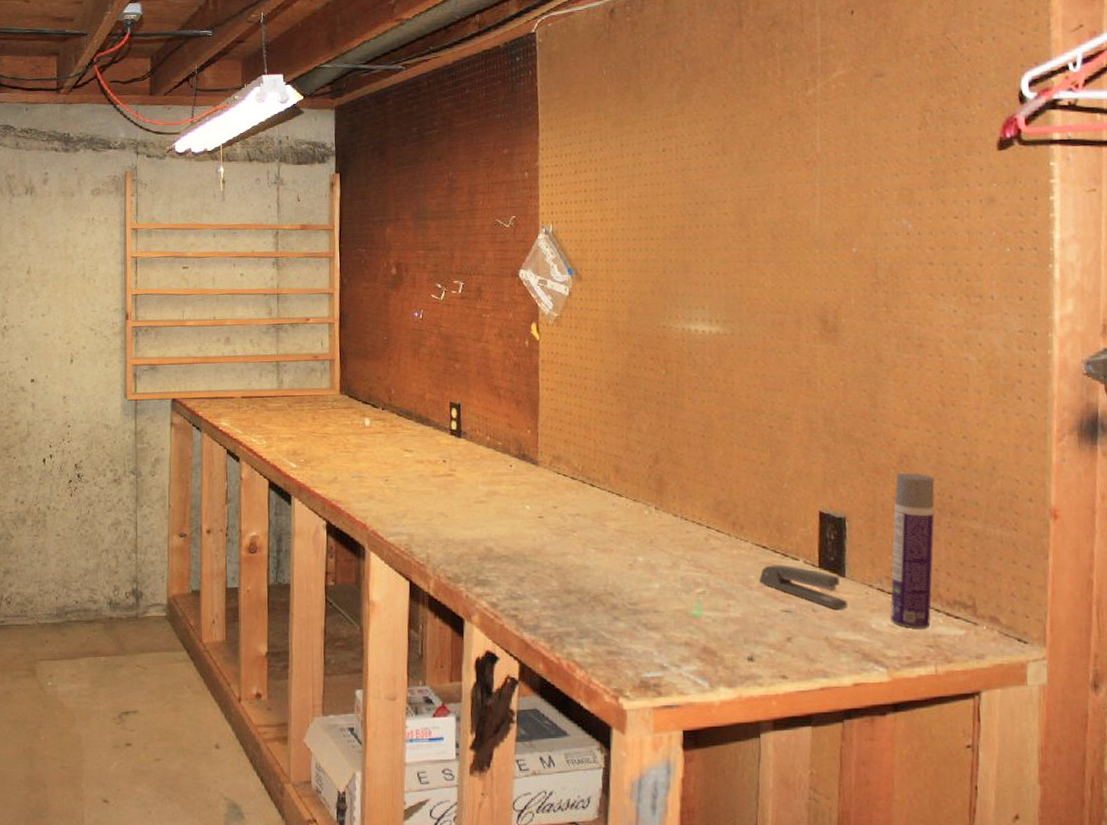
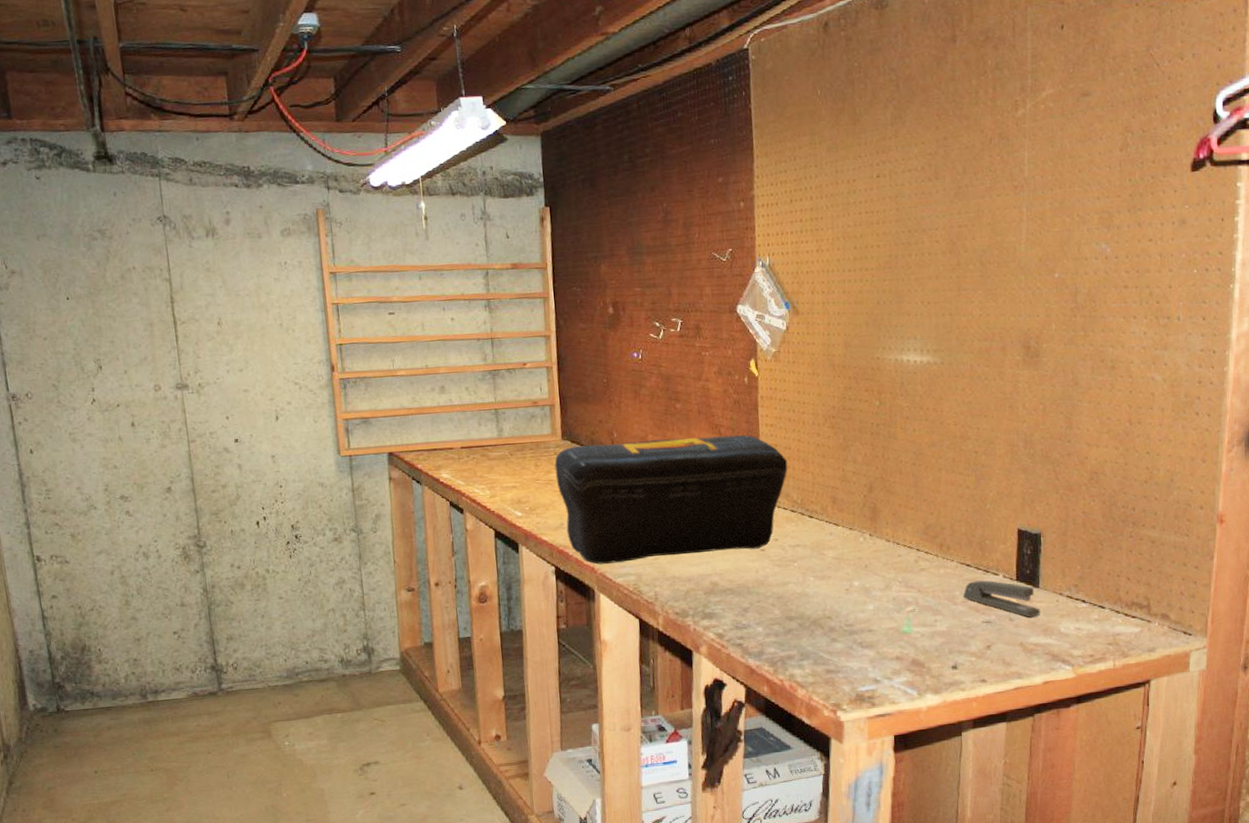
toolbox: none [331,397,569,521] -> present [554,434,788,564]
spray can: present [890,473,935,629] -> none [1077,488,1120,630]

